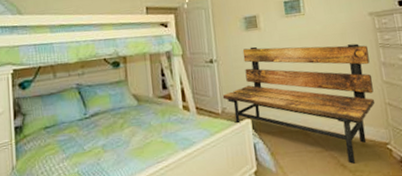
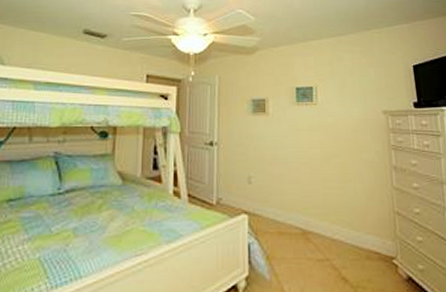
bench: present [222,43,376,164] -> none [219,133,384,278]

